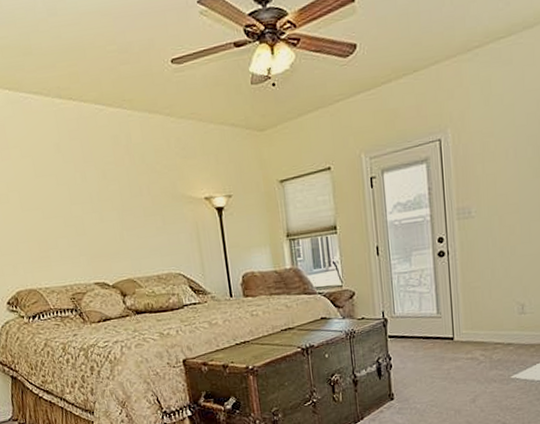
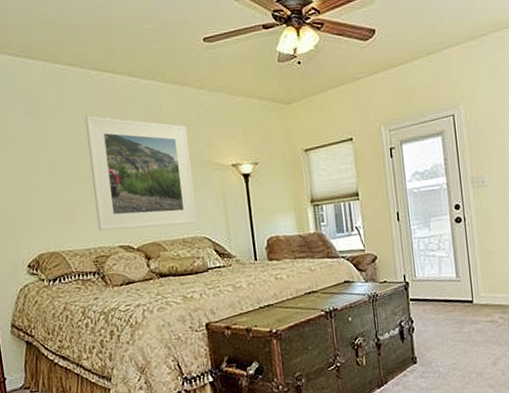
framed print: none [53,148,172,268] -> present [85,116,198,231]

